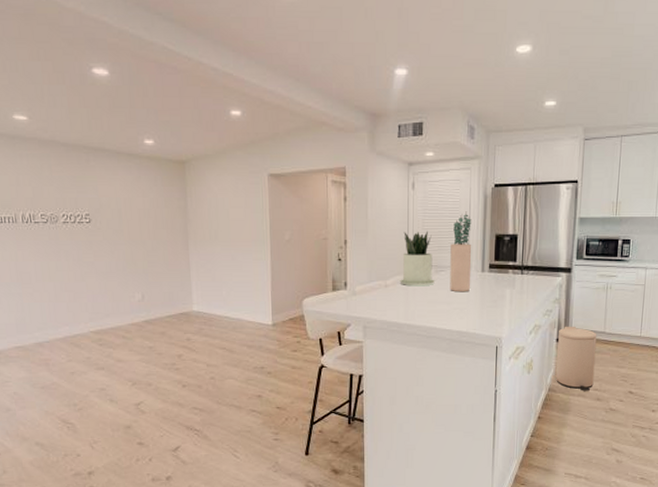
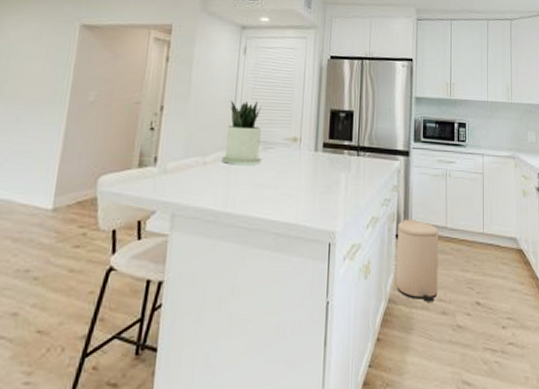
vase: present [450,211,472,292] -> none [278,82,306,175]

